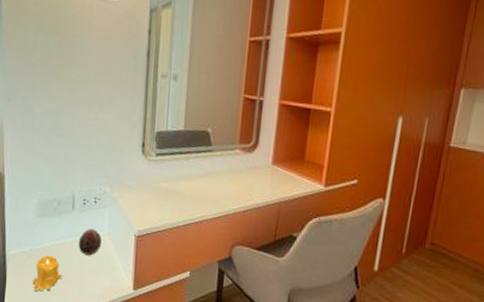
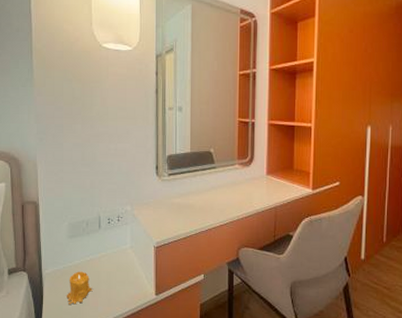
decorative egg: present [78,228,102,256] -> none [105,244,125,268]

